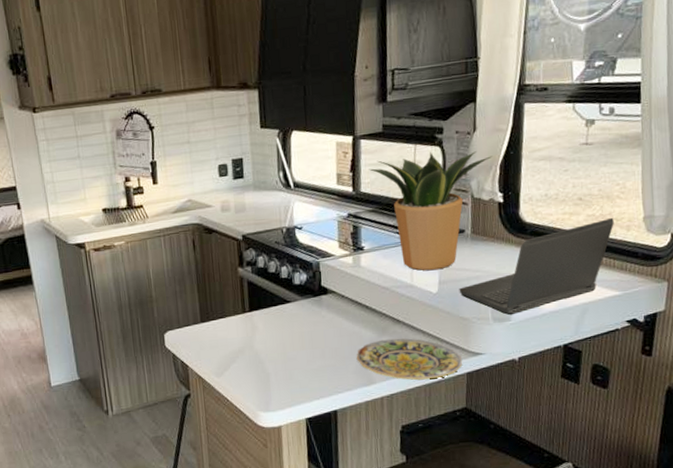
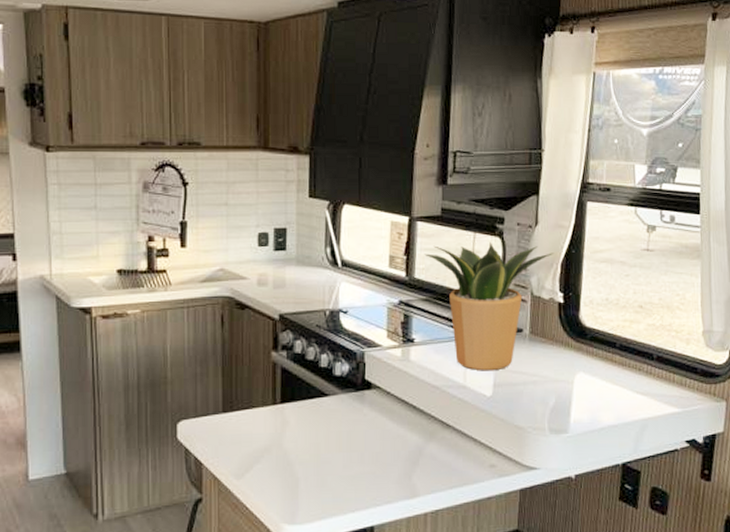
plate: present [356,338,462,381] -> none [399,445,515,496]
laptop computer: present [459,217,614,316] -> none [514,328,674,427]

